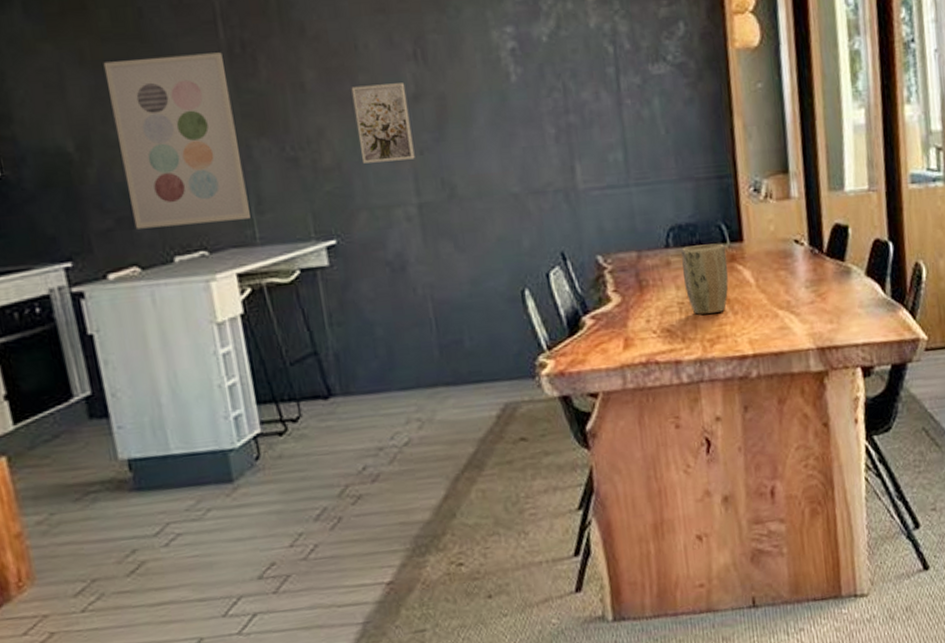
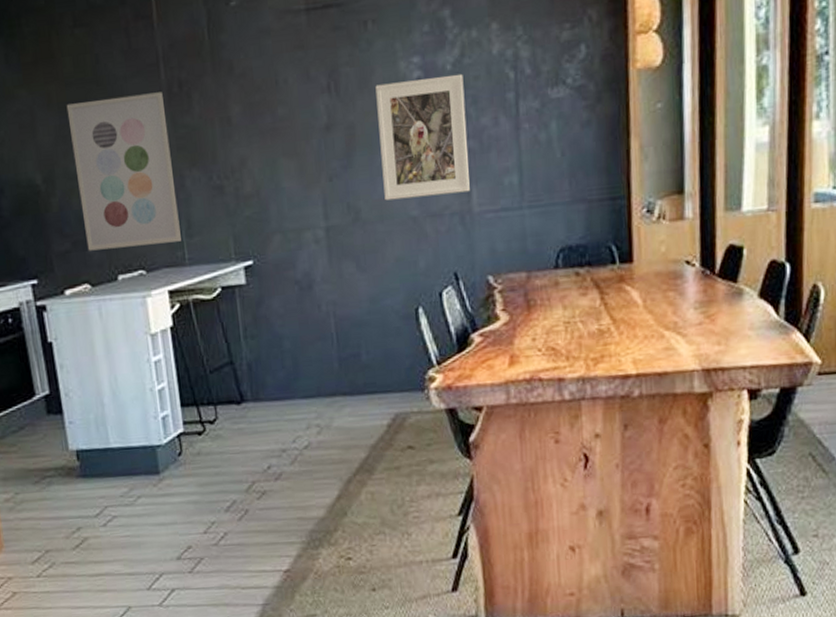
wall art: present [351,83,415,164] -> none [271,114,325,190]
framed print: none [466,46,574,176] -> present [375,73,470,201]
plant pot: present [681,243,729,315] -> none [570,264,616,334]

